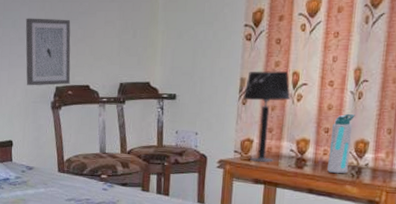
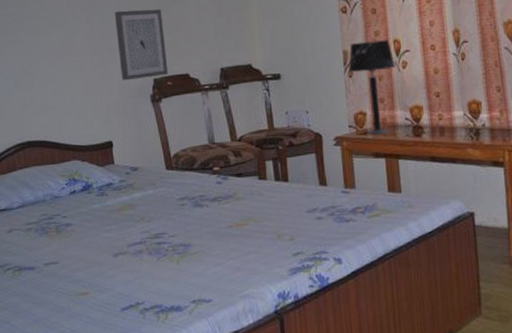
water bottle: present [327,113,355,174] -> none [441,75,466,138]

